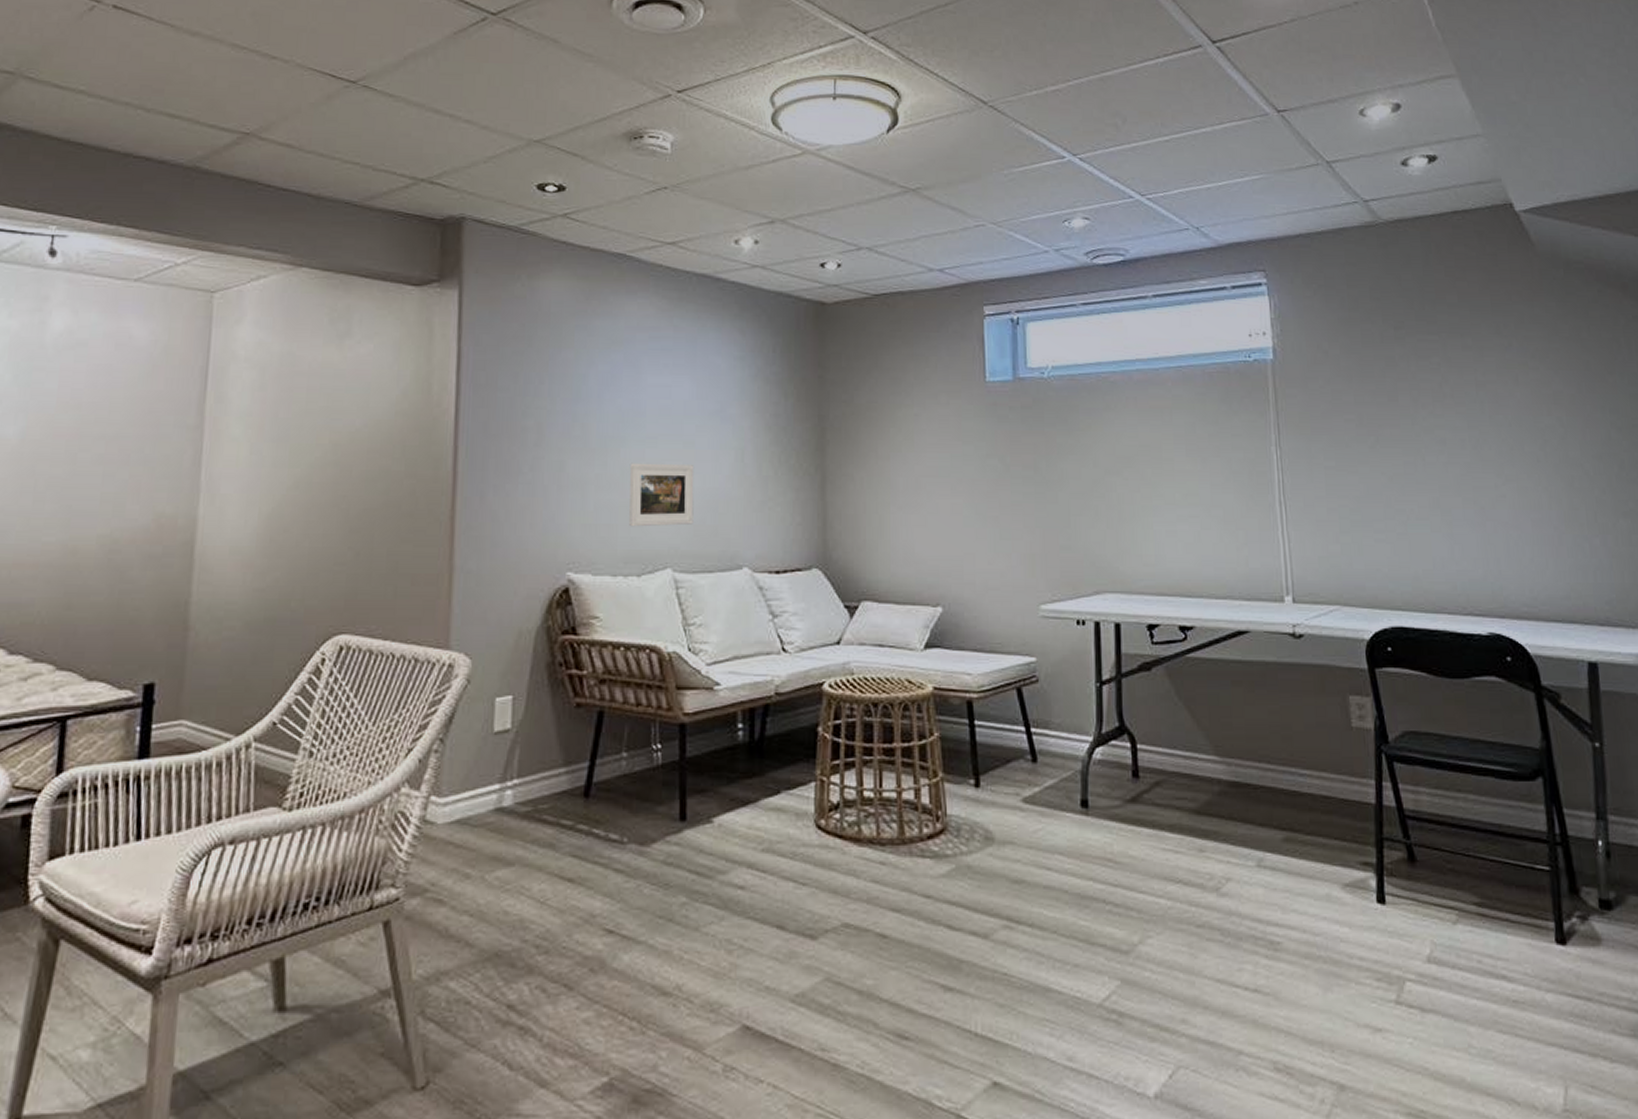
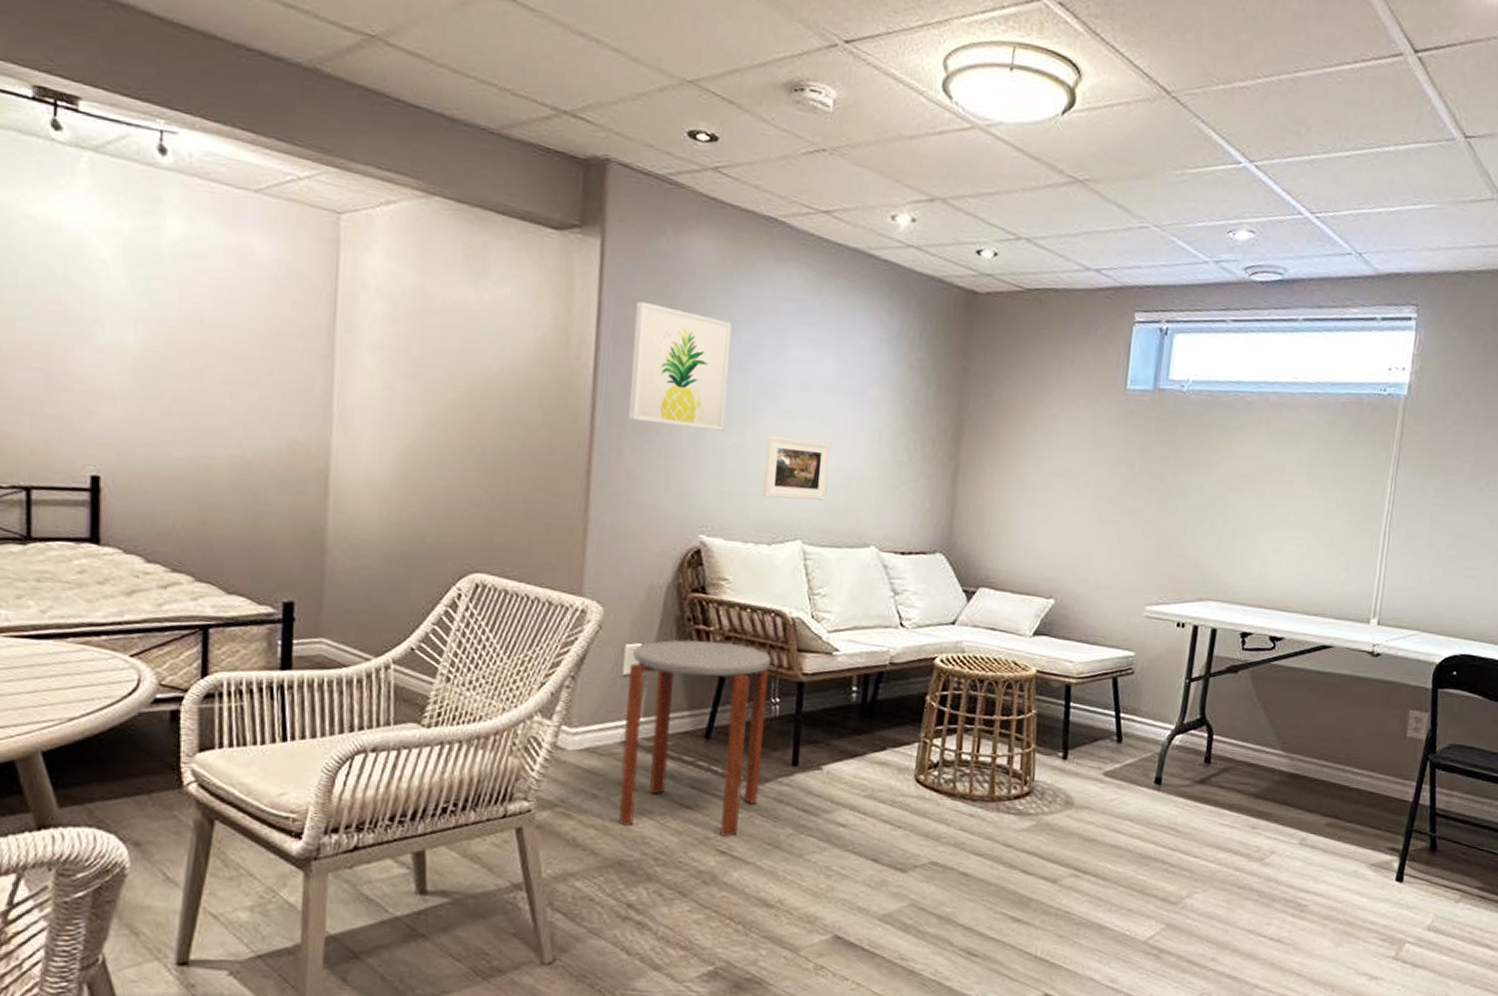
wall art: none [491,345,588,463] -> present [629,302,732,431]
side table: none [494,686,650,914] -> present [618,639,772,838]

